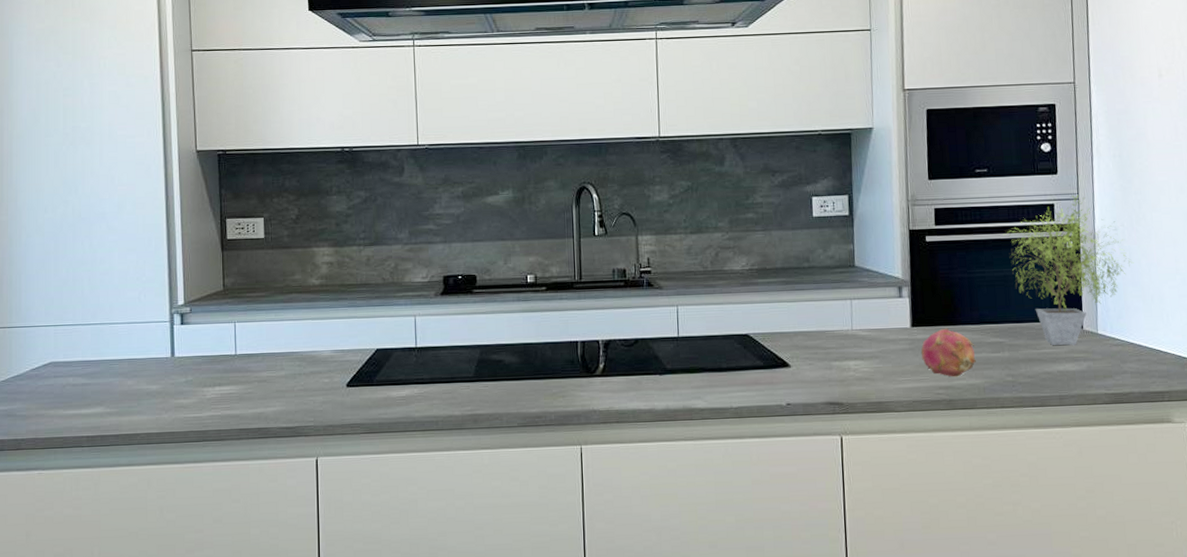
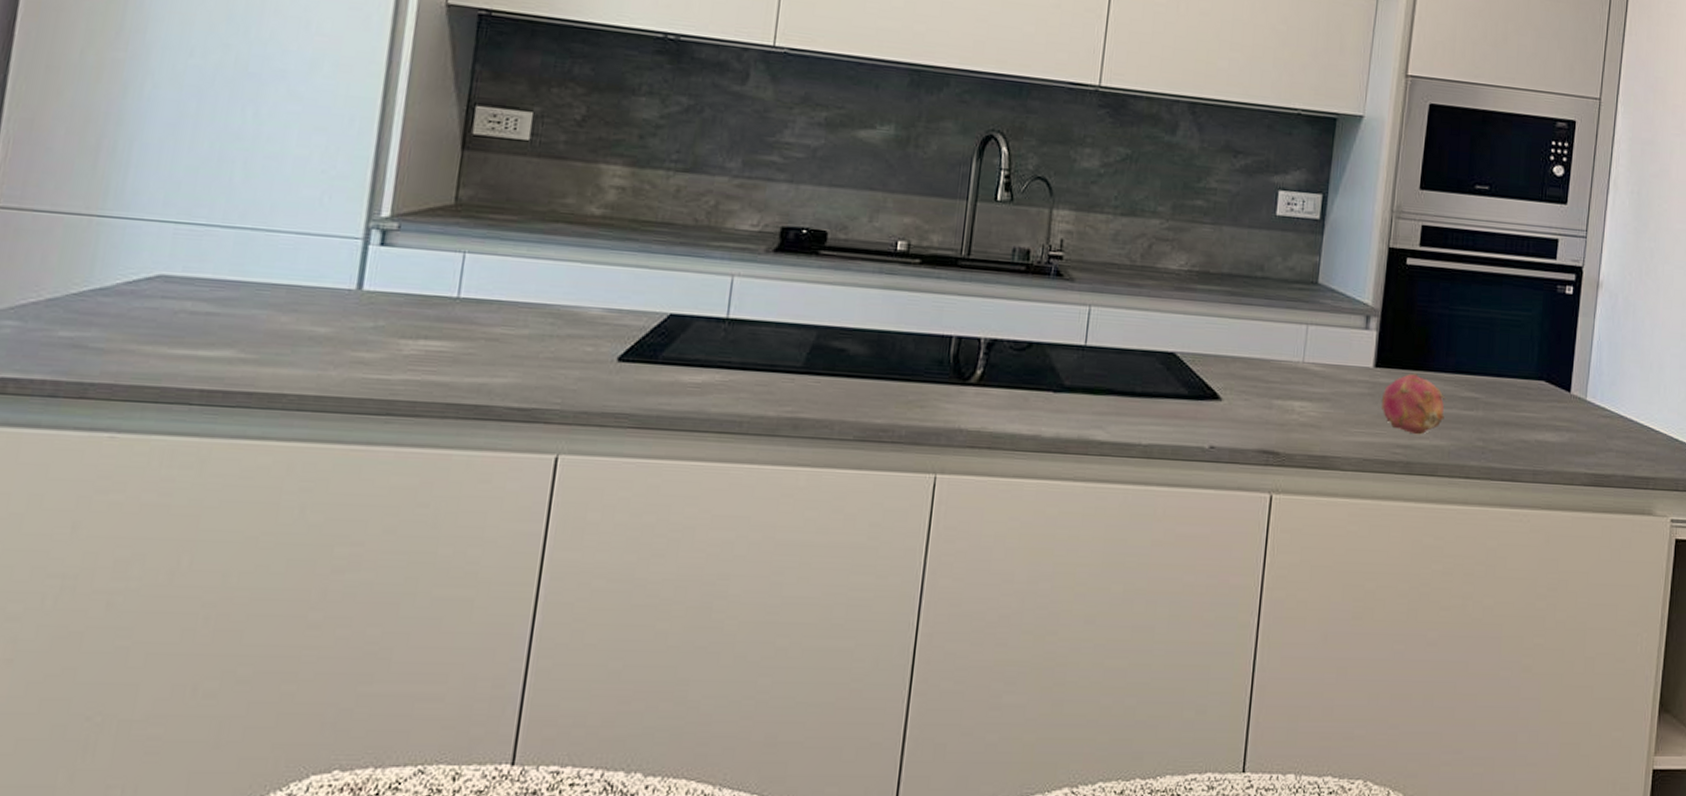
potted plant: present [1004,194,1134,346] -> none [1497,231,1637,412]

